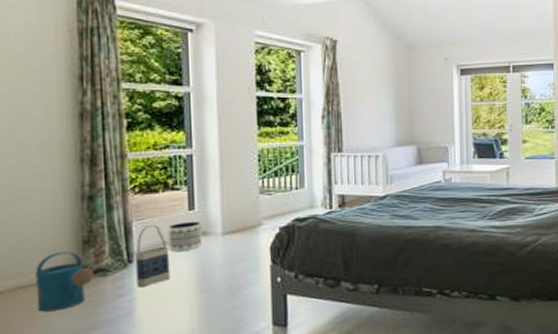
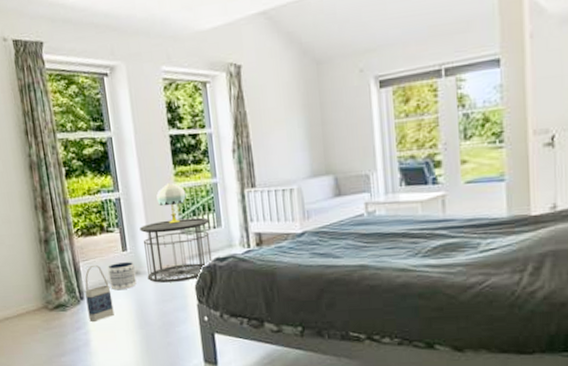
watering can: present [35,252,94,312] -> none [15,289,57,340]
side table: none [212,178,292,244] -> present [140,217,213,283]
table lamp: none [236,142,269,184] -> present [156,182,186,224]

